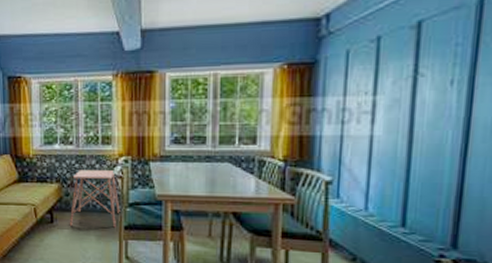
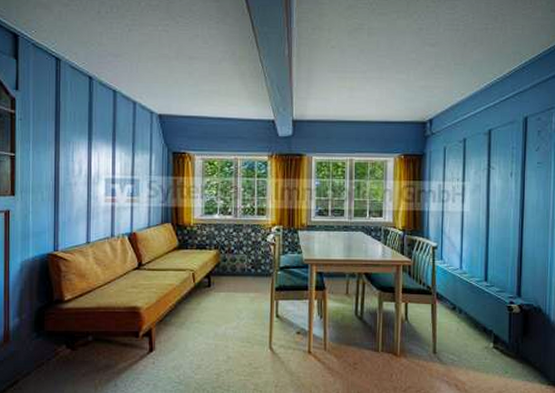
side table: present [69,170,120,228] -> none [225,238,272,289]

